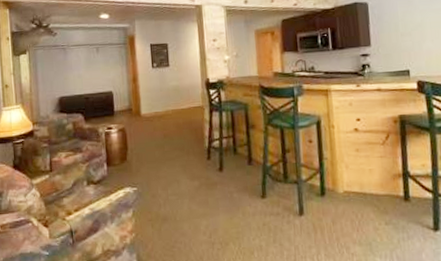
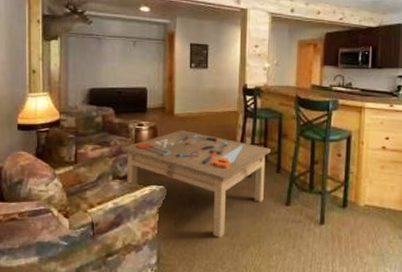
coffee table: none [93,129,240,237] -> present [121,130,271,238]

